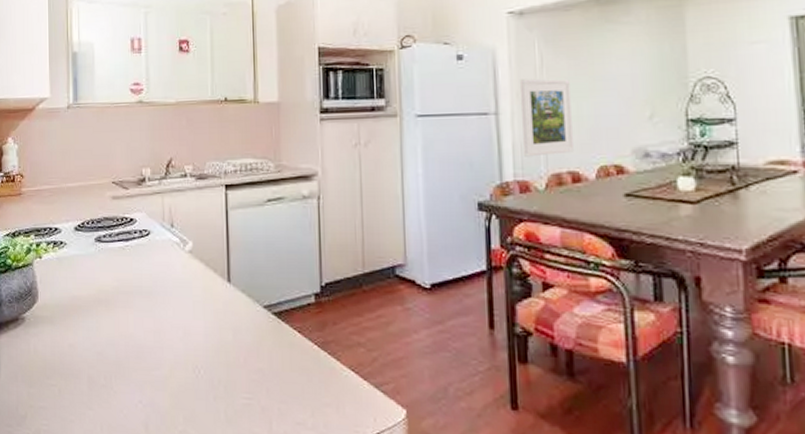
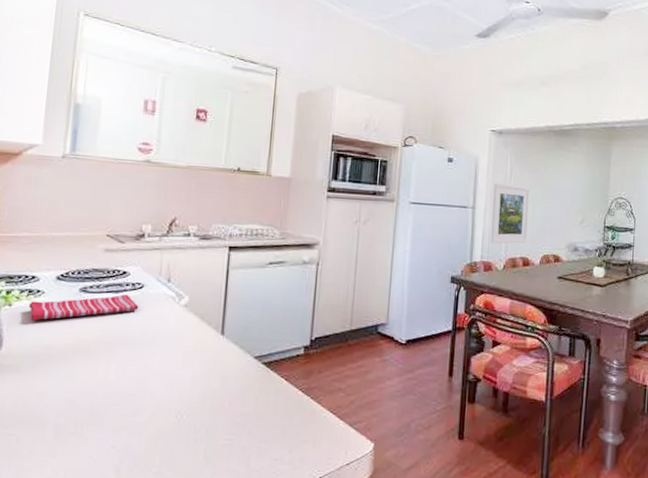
dish towel: none [55,242,148,272] -> present [28,294,139,321]

